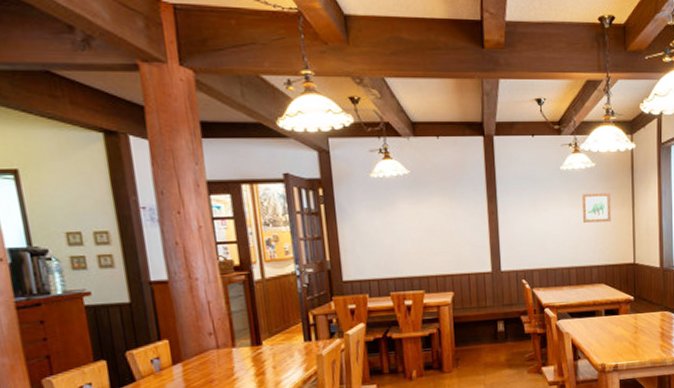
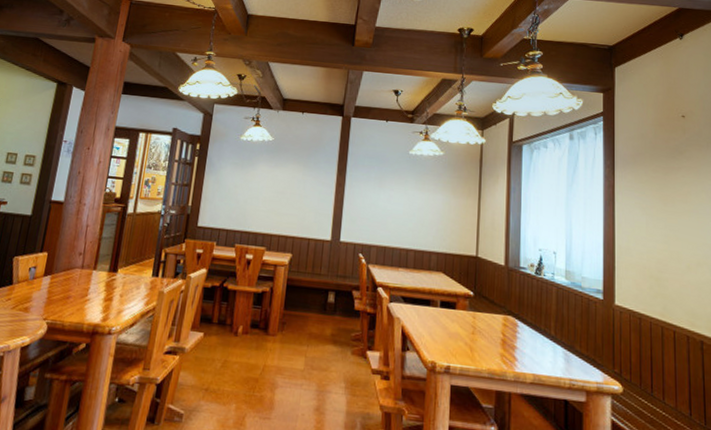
wall art: present [582,192,611,223] -> none [427,178,457,210]

